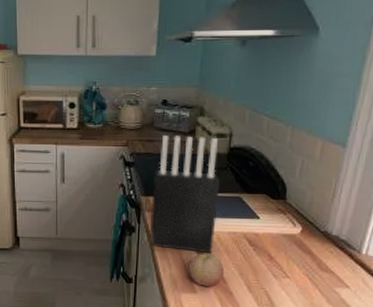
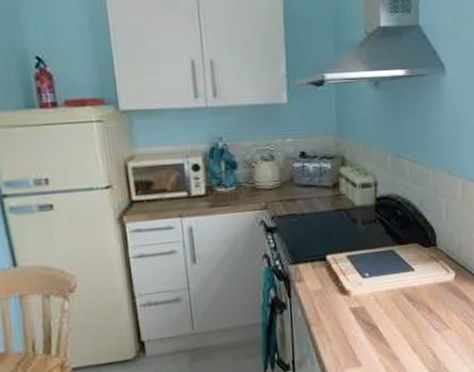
knife block: present [150,135,221,253] -> none [299,188,373,322]
fruit: present [188,252,224,288] -> none [349,317,387,357]

